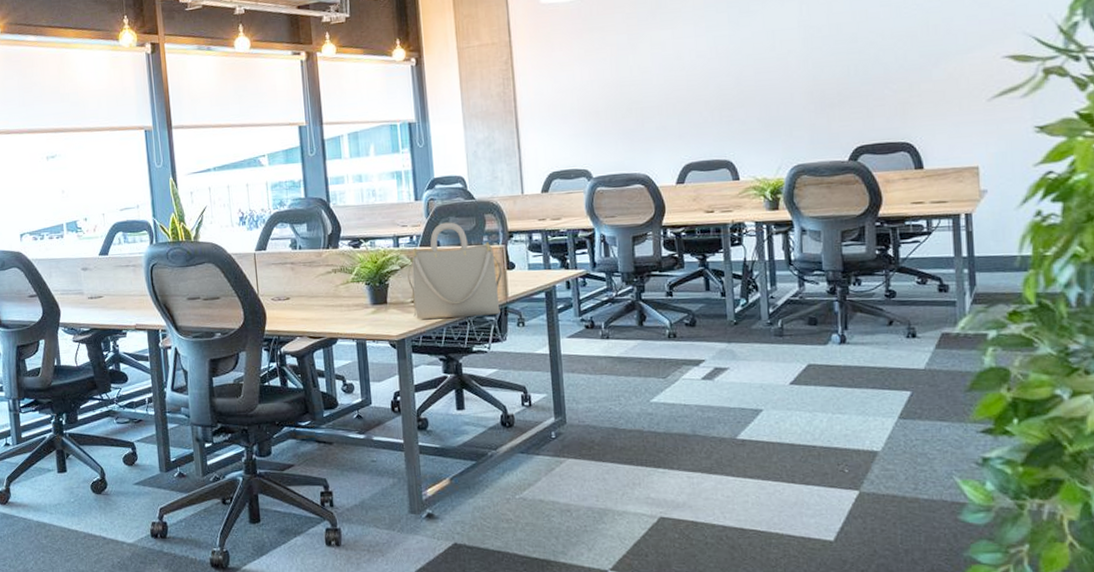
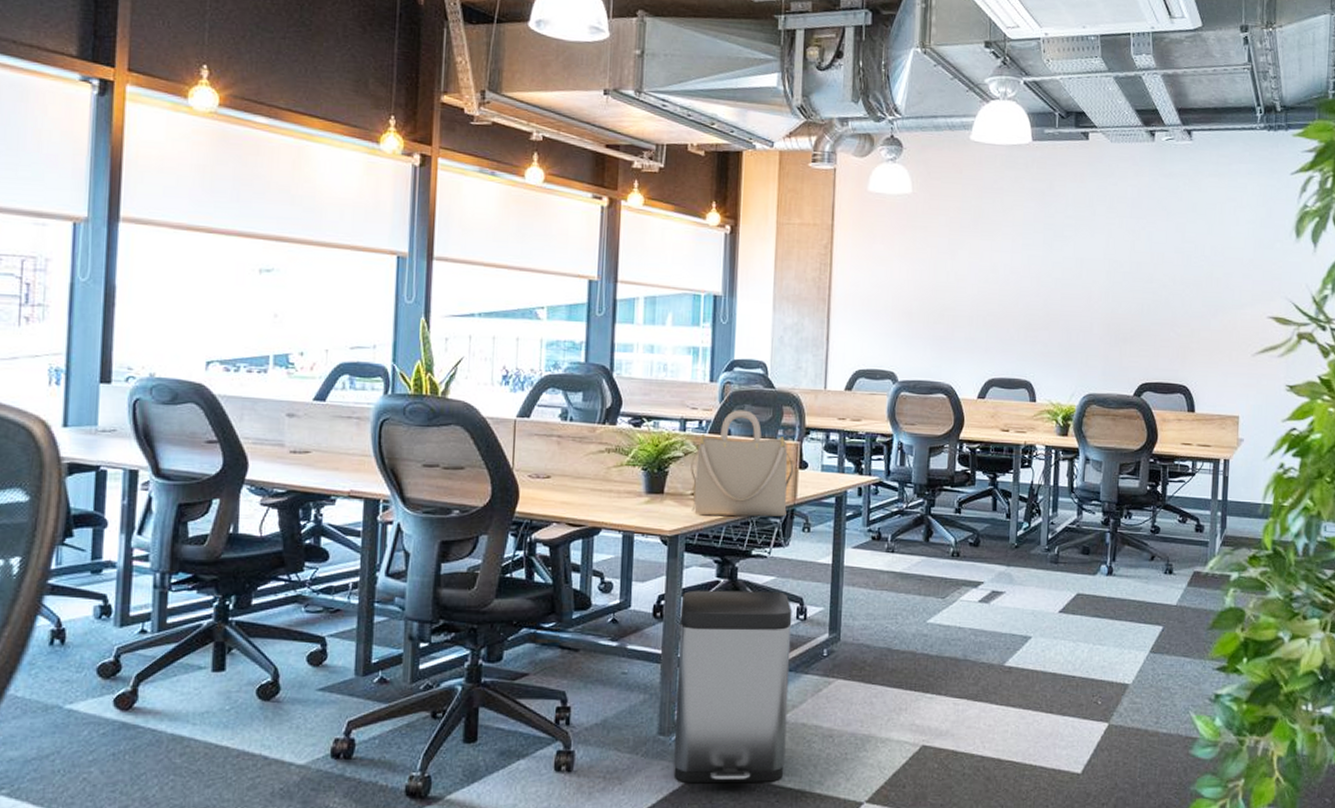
pedal bin: none [414,382,528,555] -> present [673,590,793,784]

